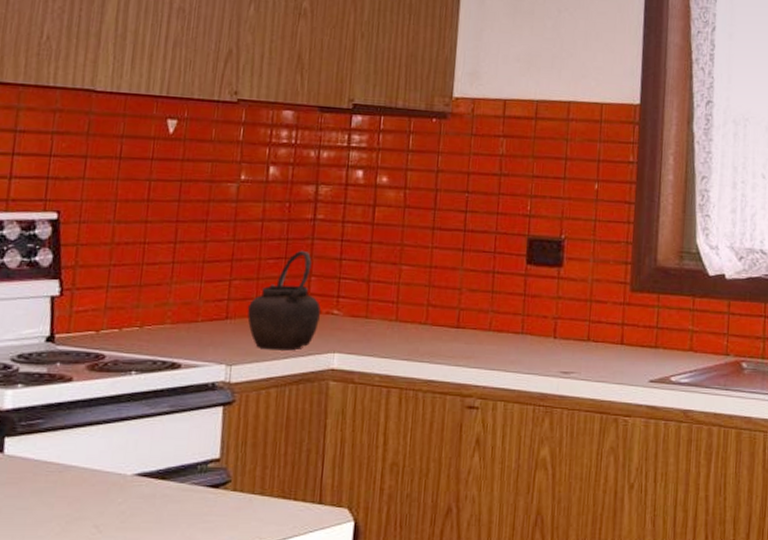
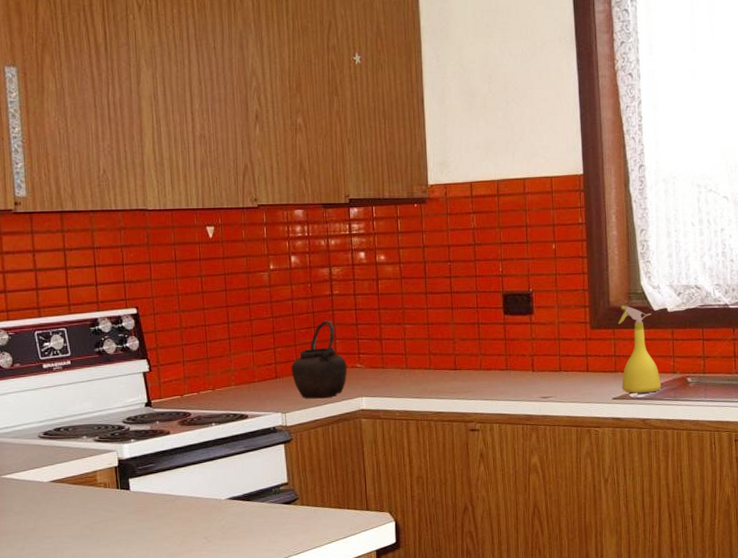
spray bottle: none [662,265,710,378] -> present [618,305,662,394]

